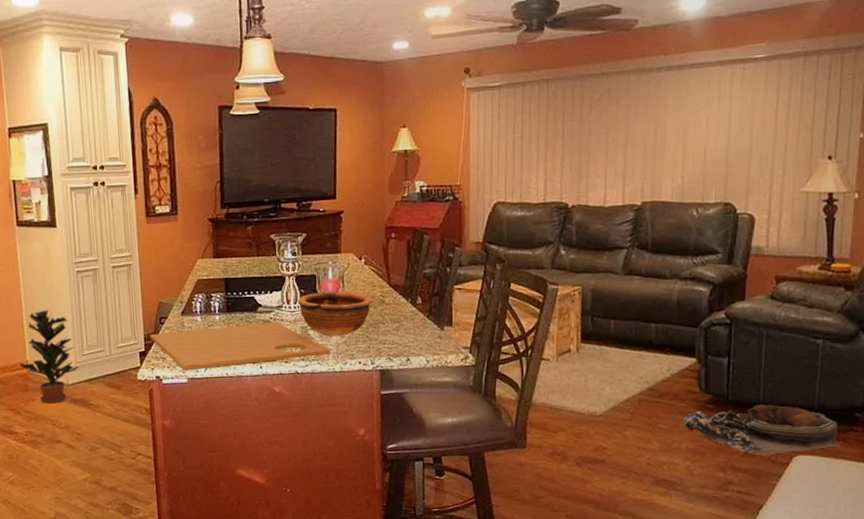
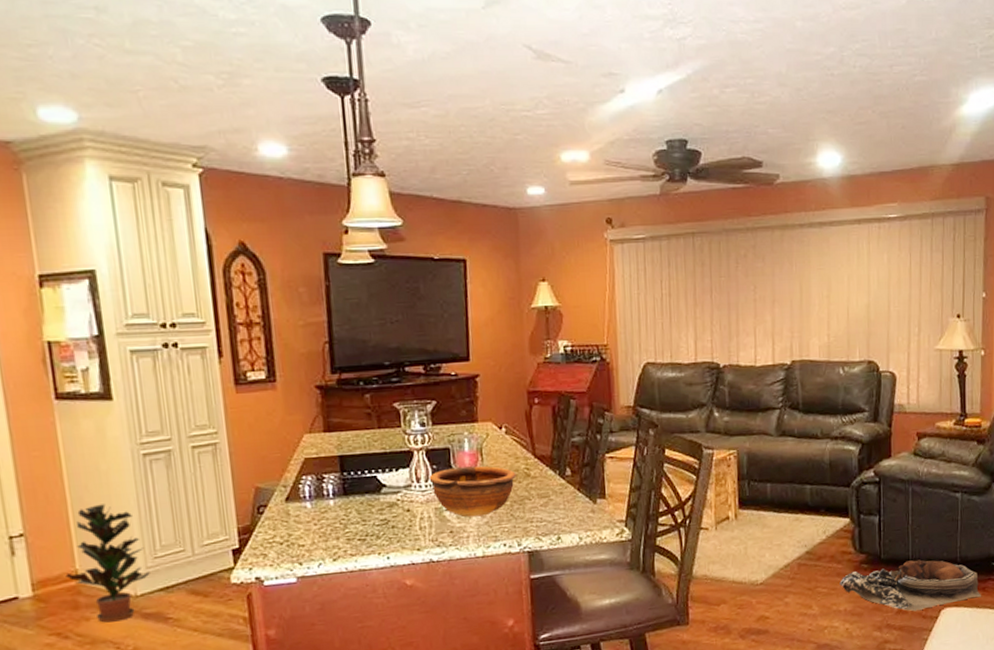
cutting board: present [150,323,331,371] -> none [246,504,471,569]

